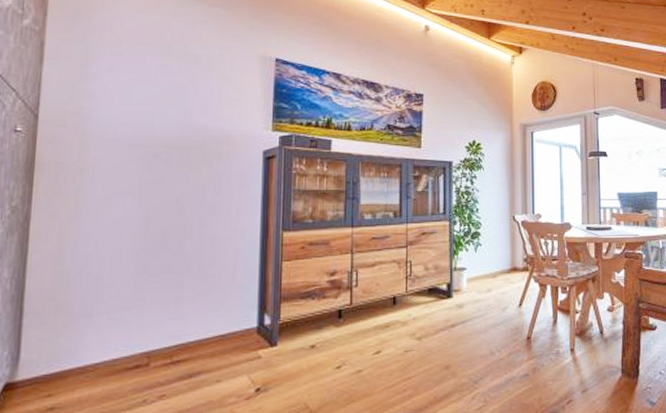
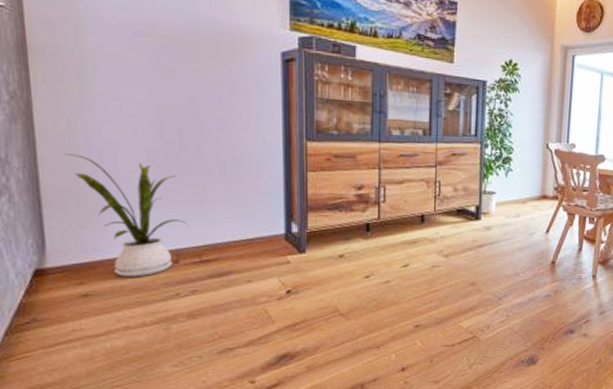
house plant: none [52,261,163,385] -> present [64,154,189,277]

